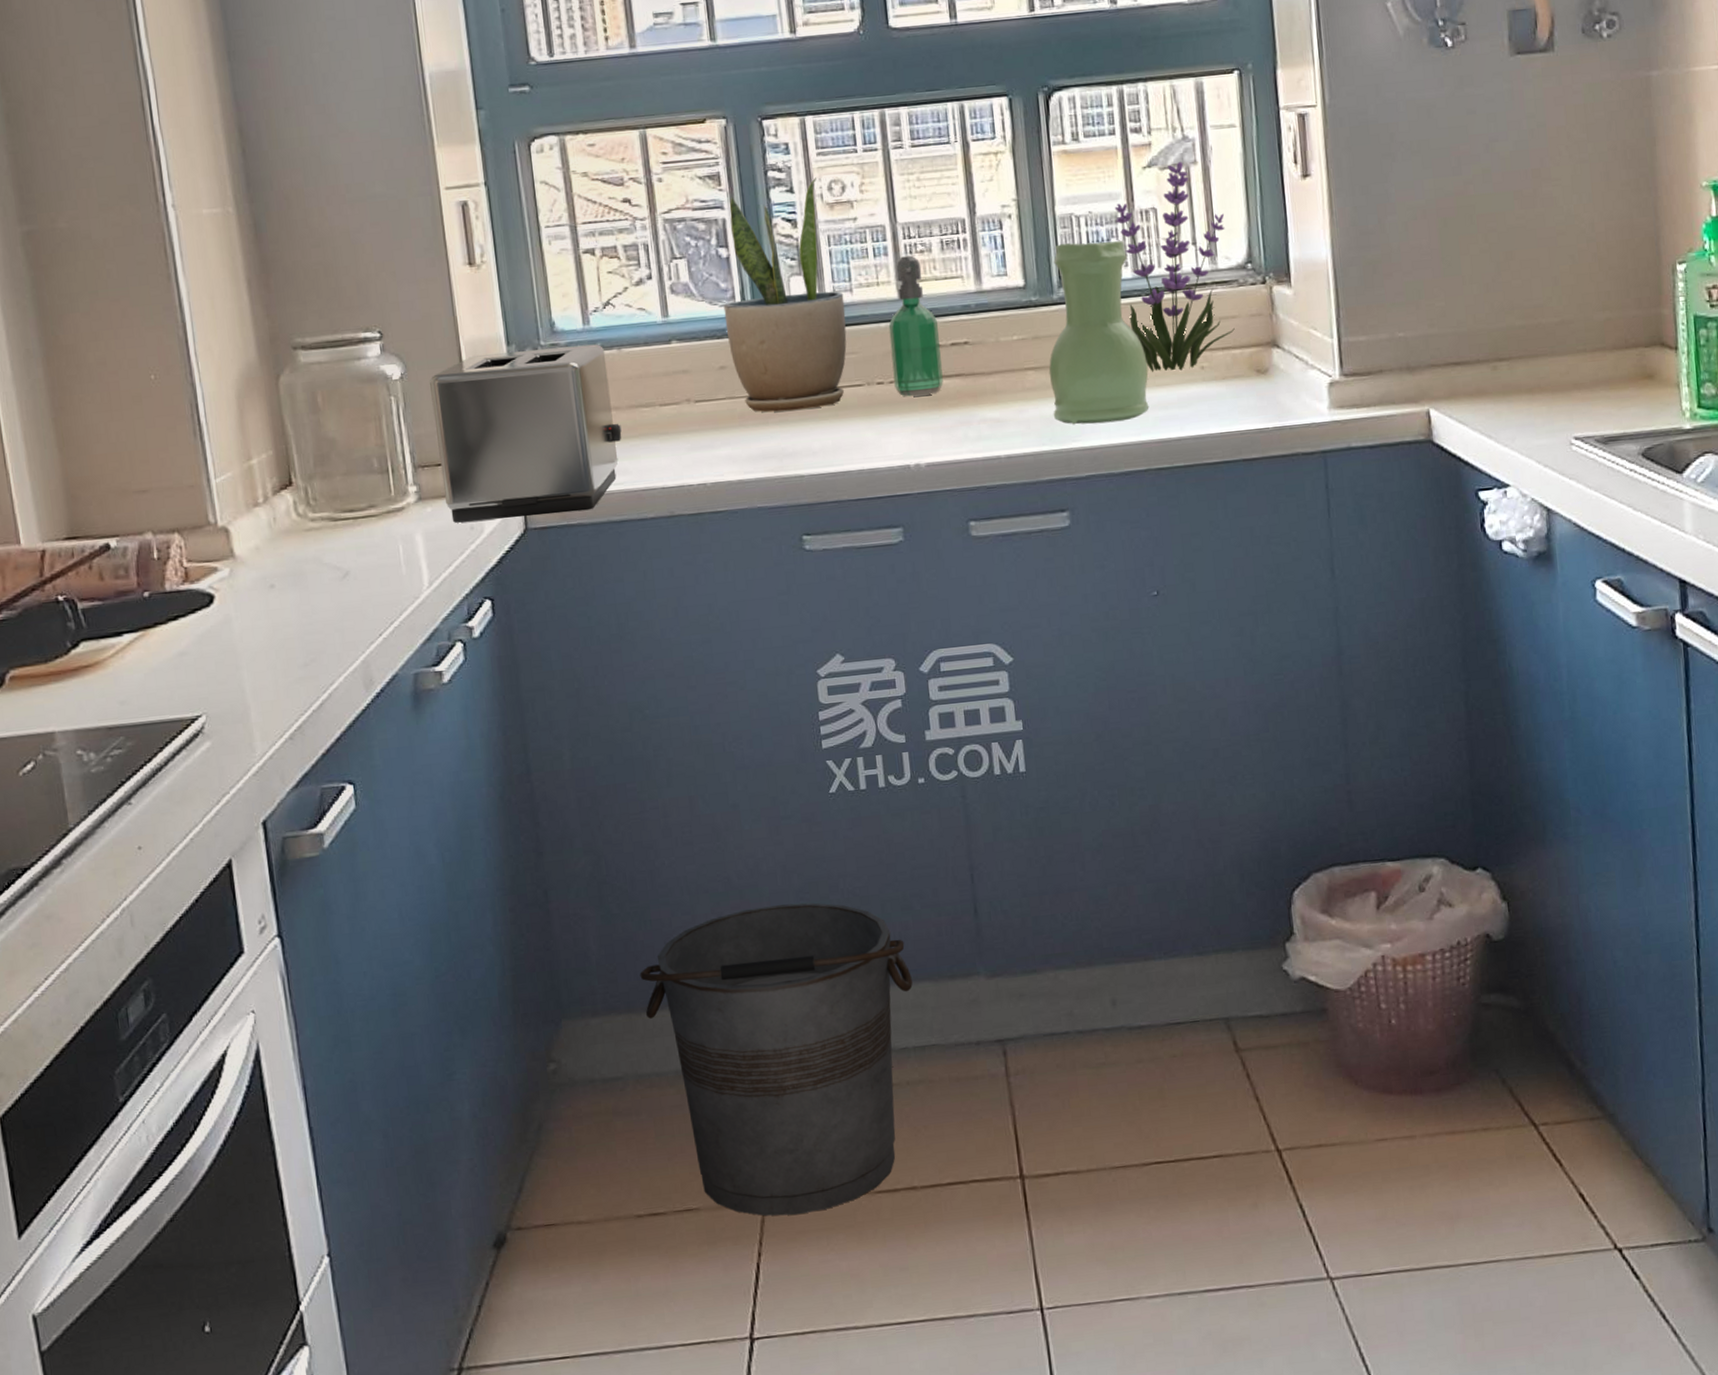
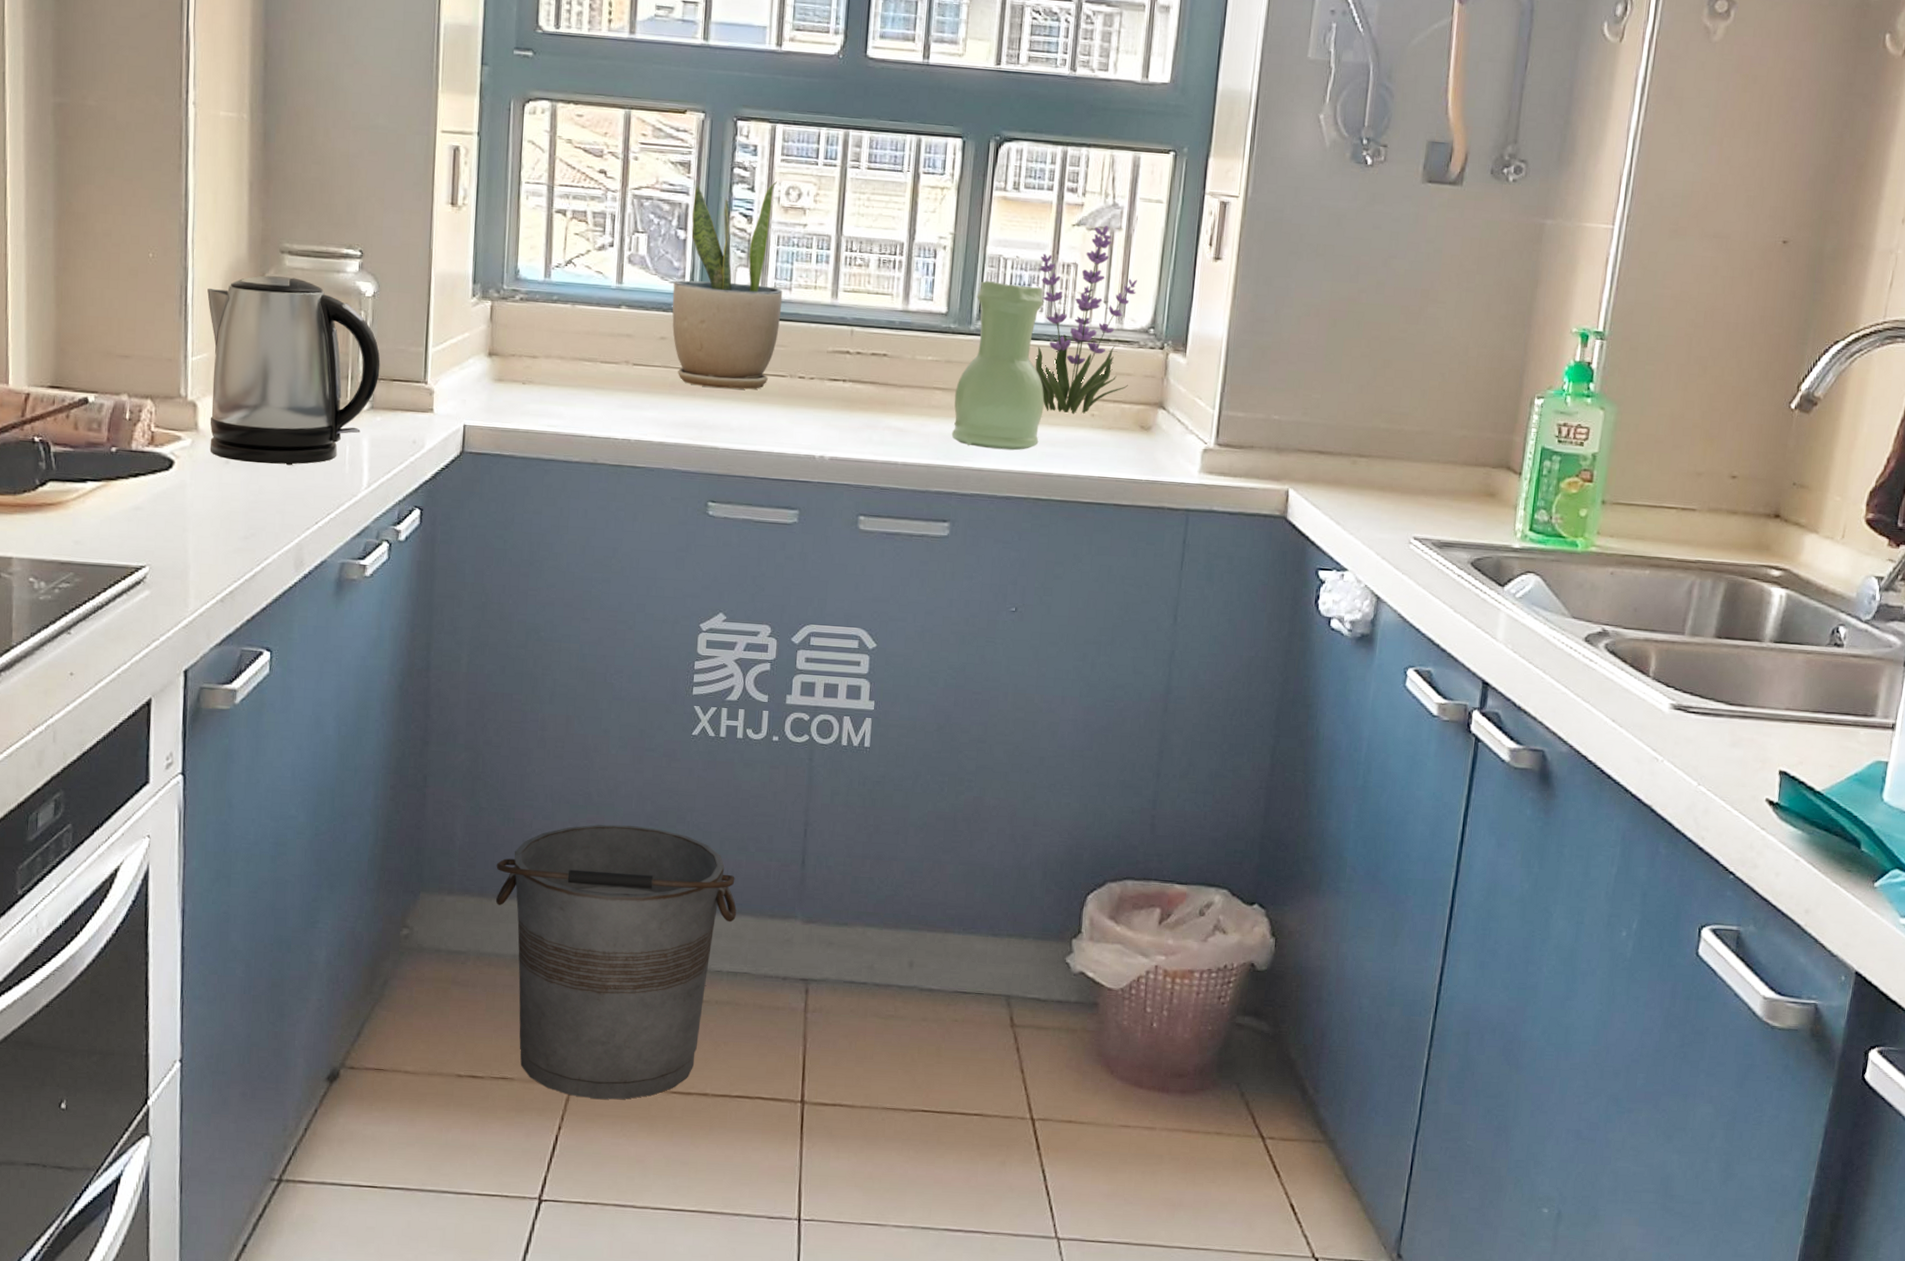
kettle: none [220,373,422,583] -> present [207,275,380,466]
toaster: present [430,344,622,523] -> none [395,287,563,445]
soap dispenser: present [888,255,943,397] -> none [814,266,863,396]

